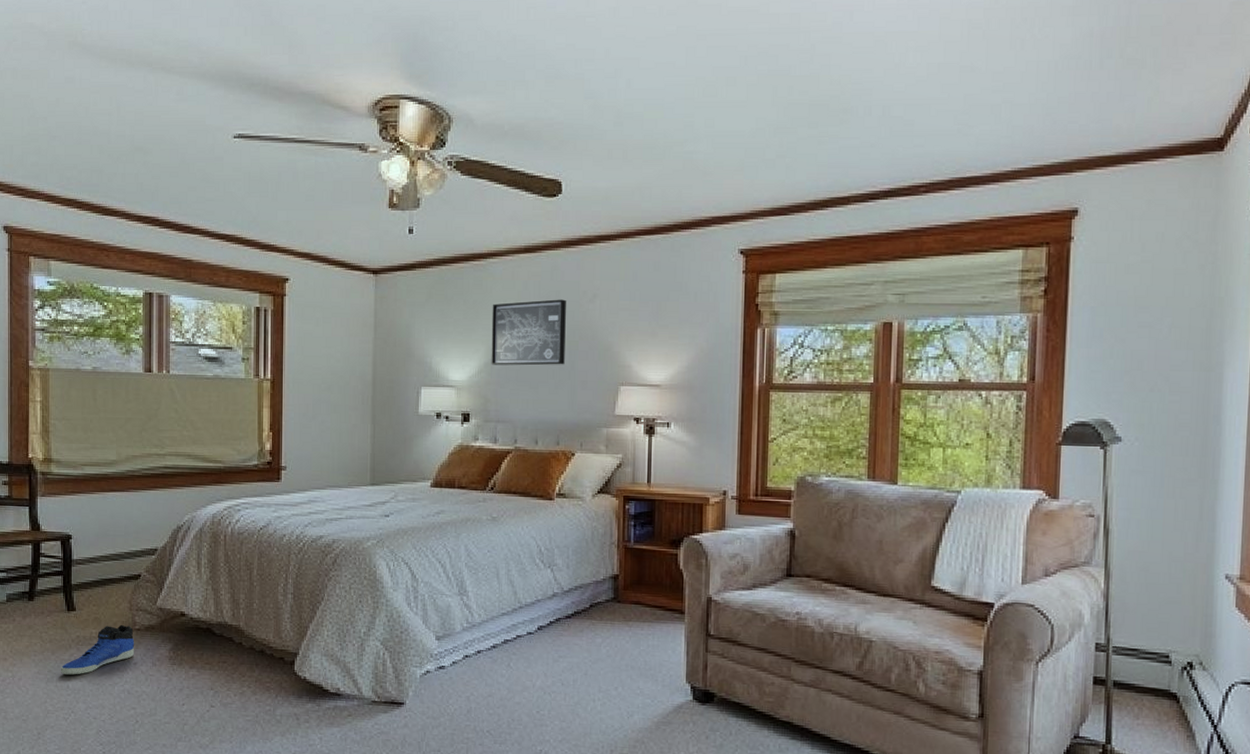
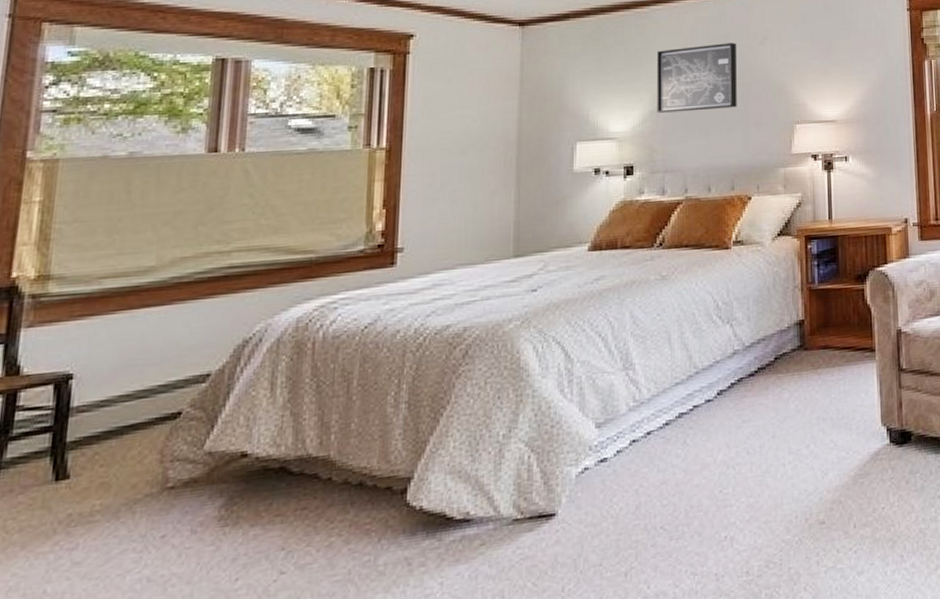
sneaker: present [60,624,135,675] -> none [32,485,165,575]

